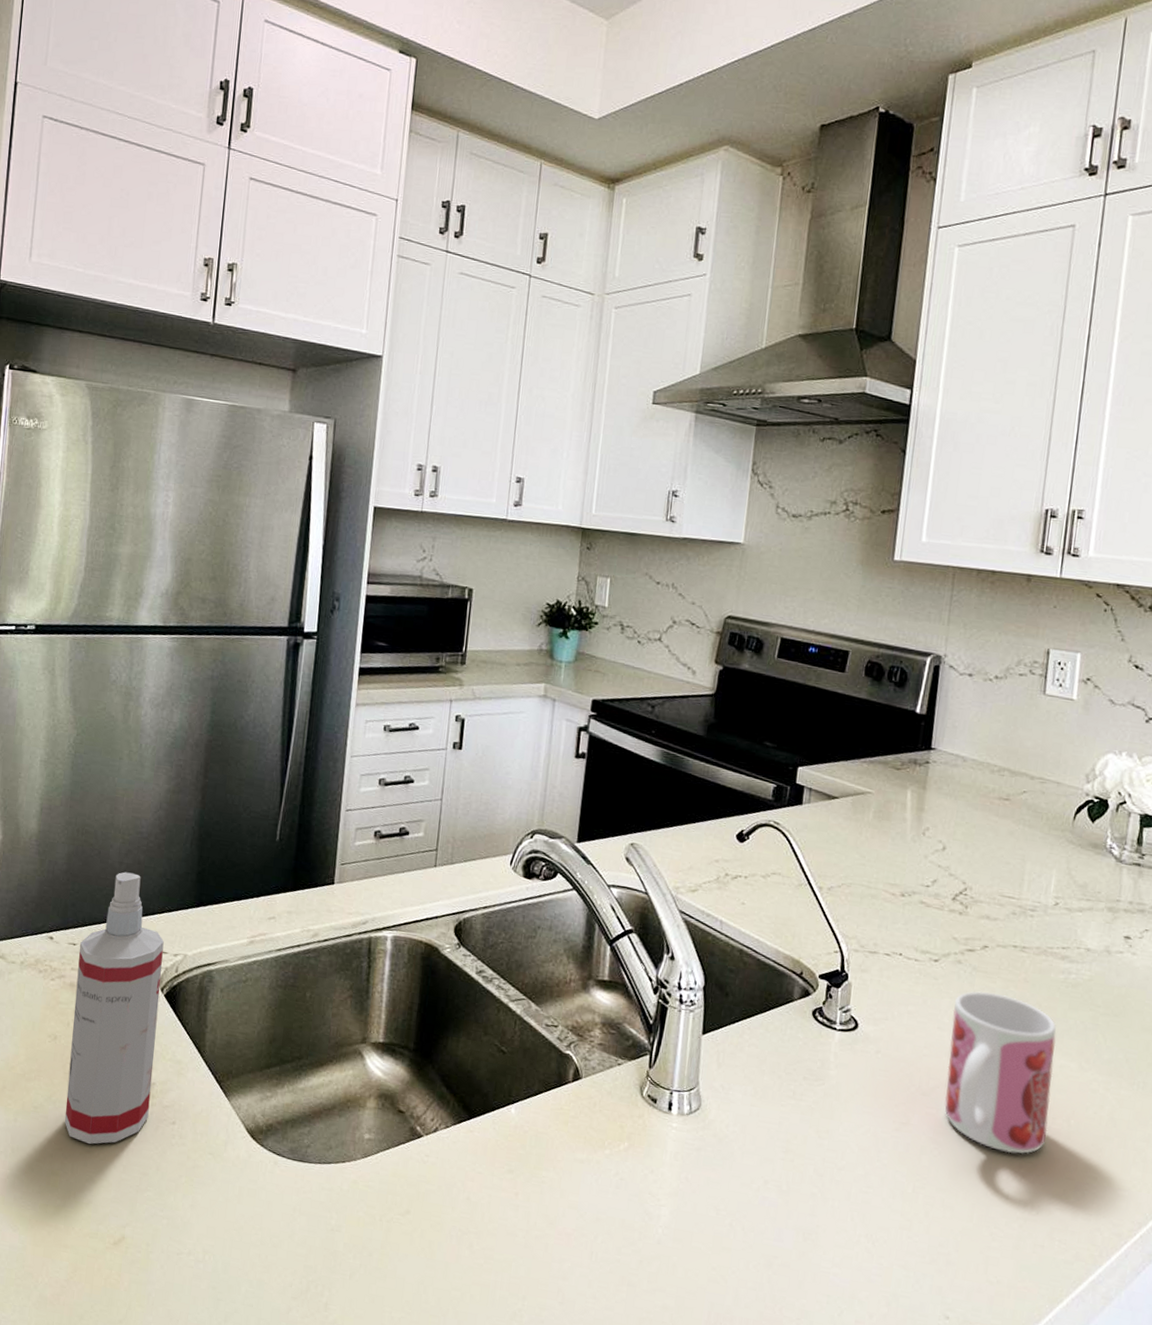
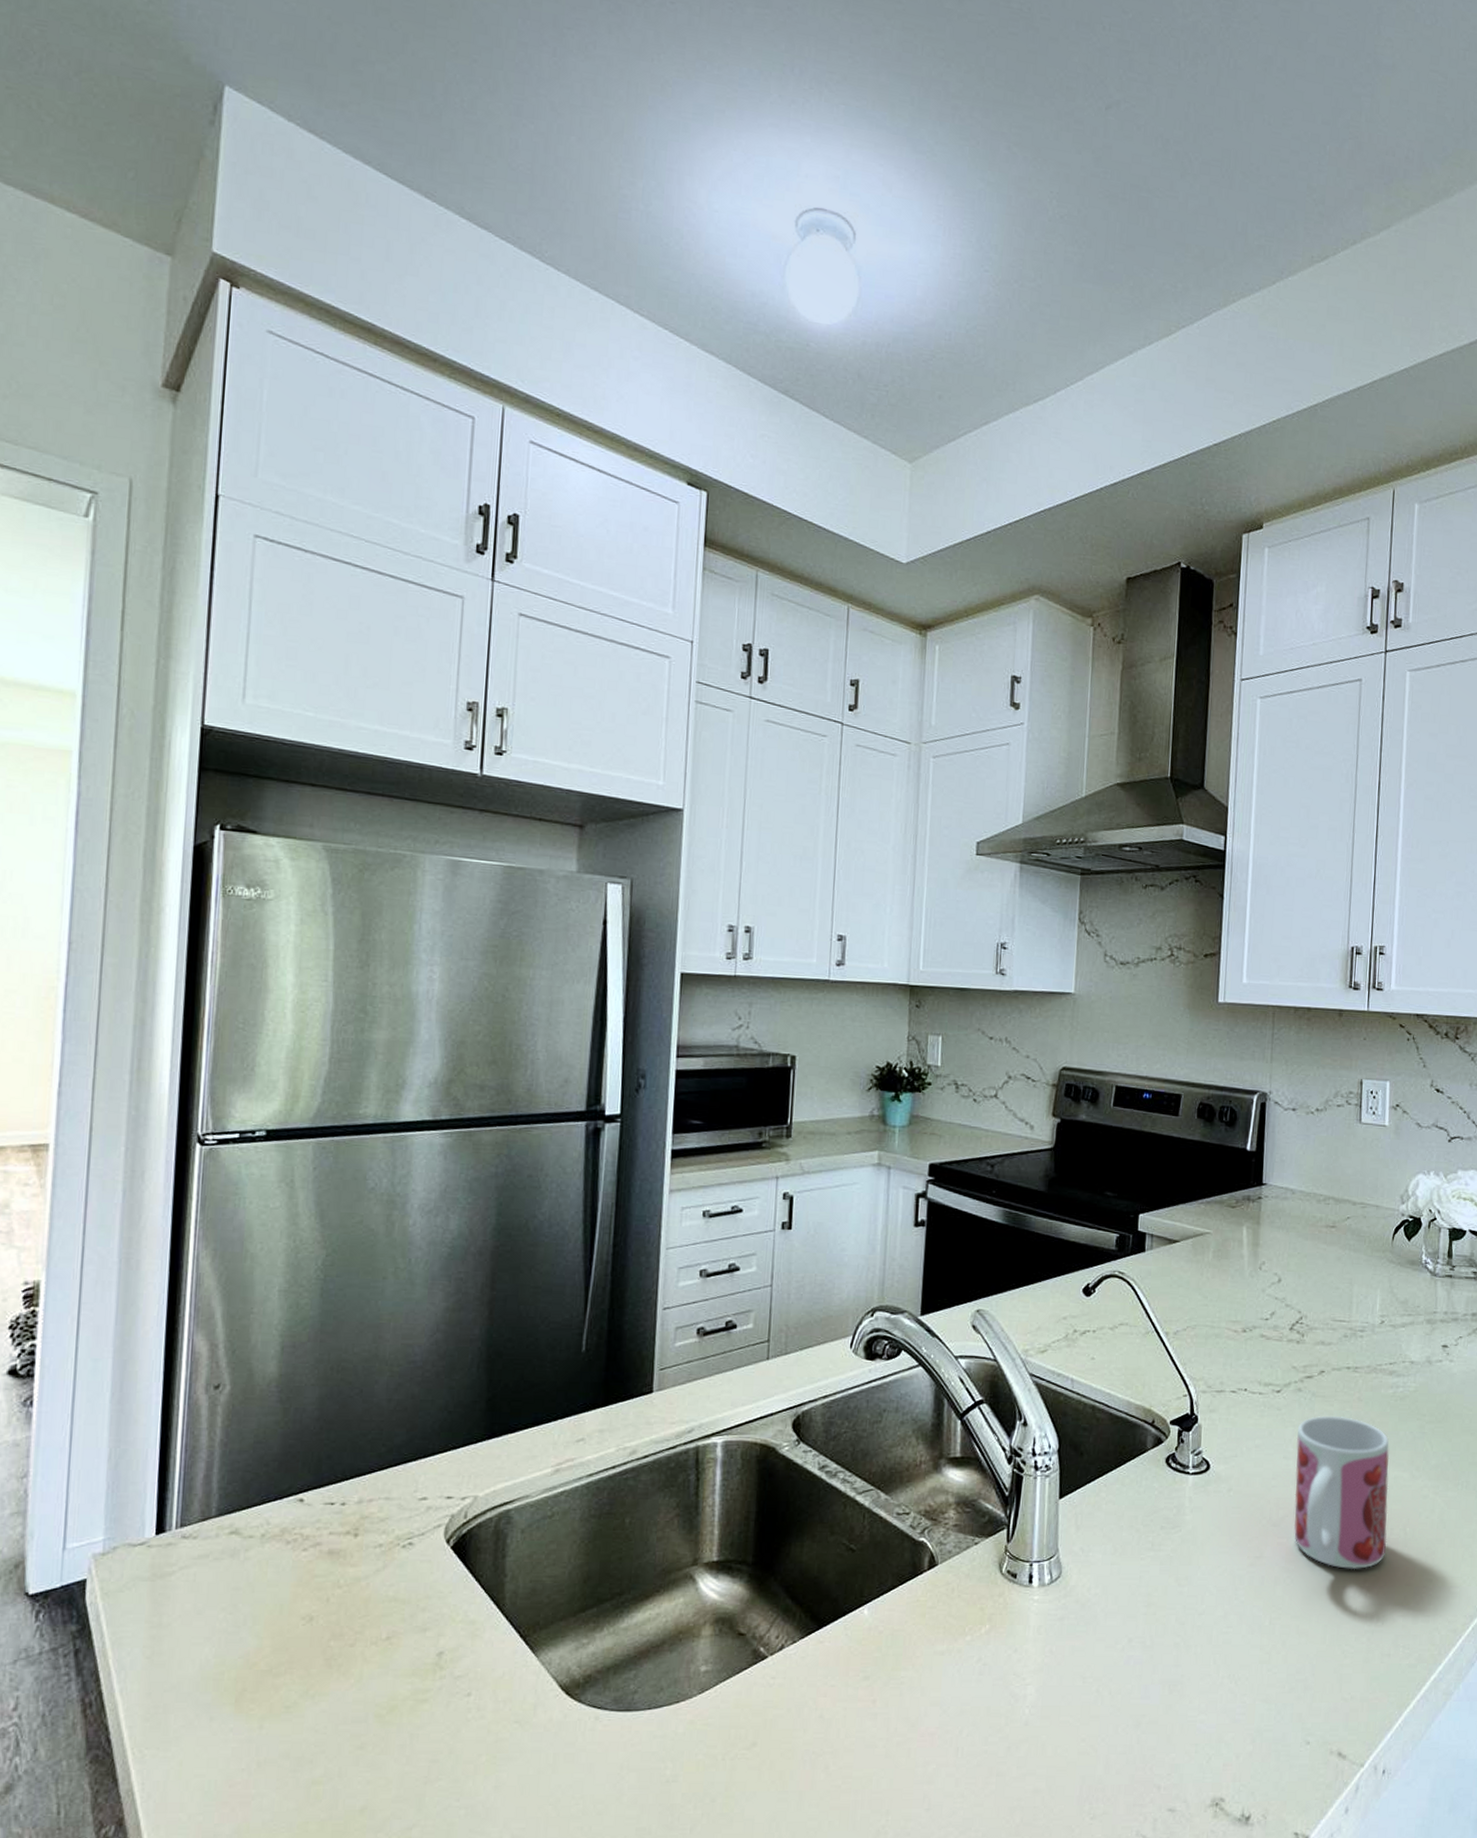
spray bottle: present [65,872,164,1145] -> none [327,1410,448,1739]

